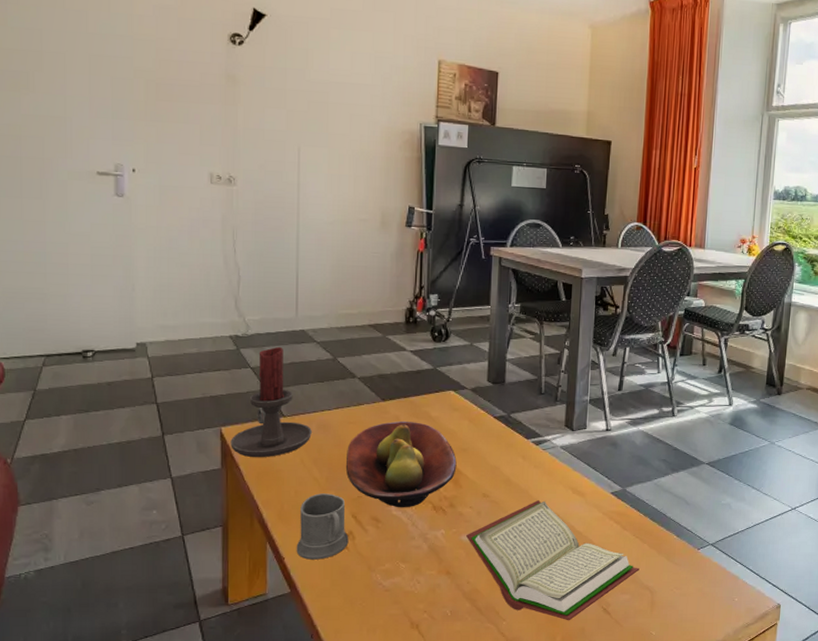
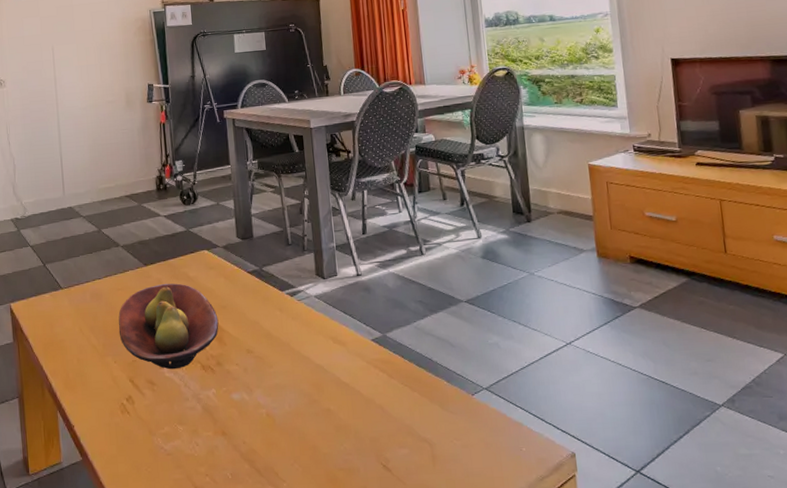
candle holder: present [230,347,312,458] -> none [19,225,87,330]
mug: present [296,493,349,560] -> none [83,359,129,426]
book: present [466,500,639,621] -> none [236,352,414,480]

